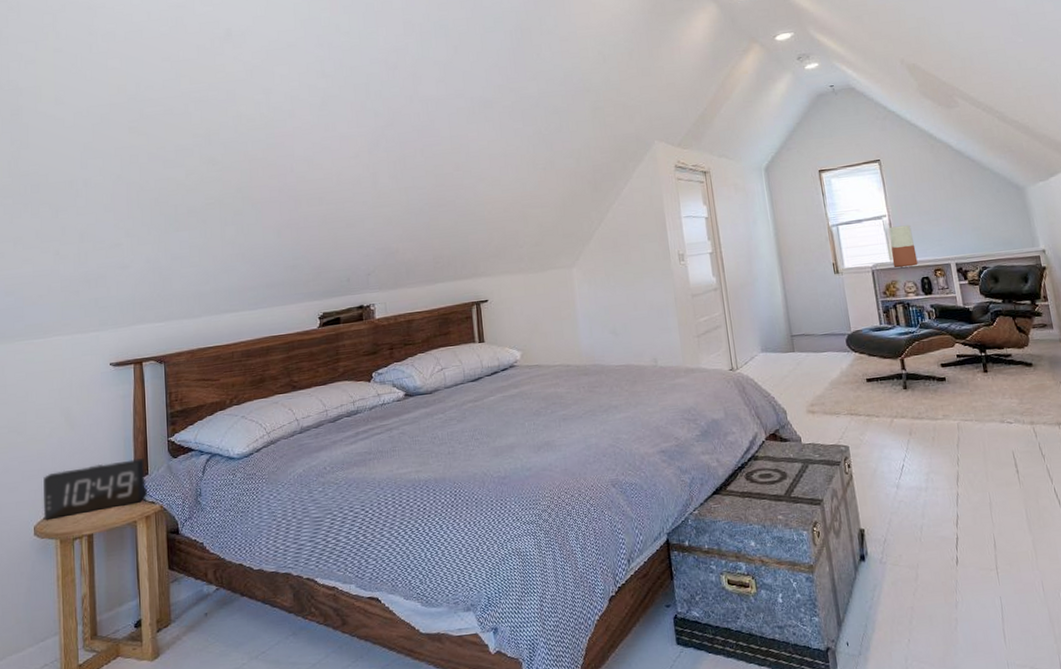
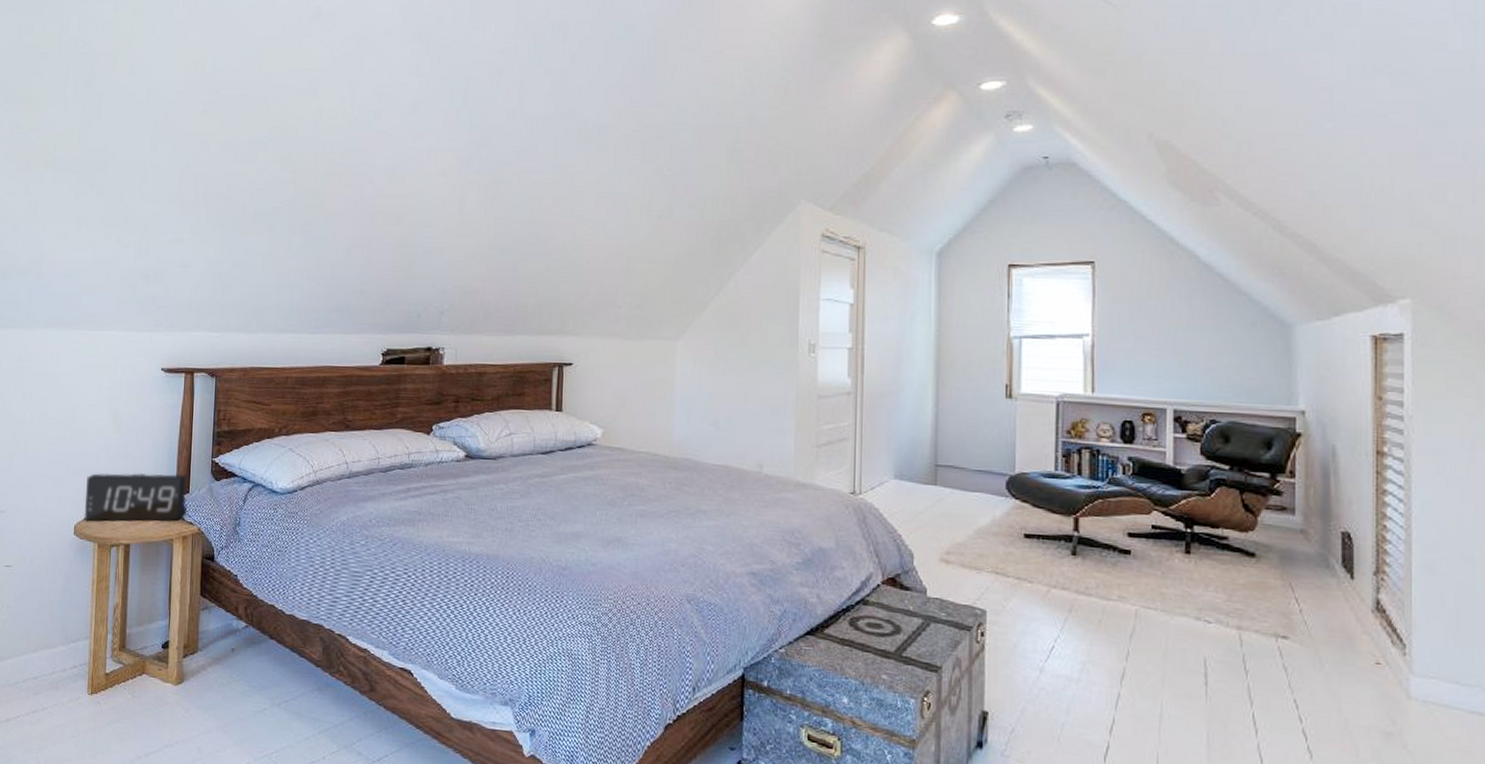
vase: present [888,225,918,268] -> none [1087,350,1122,405]

